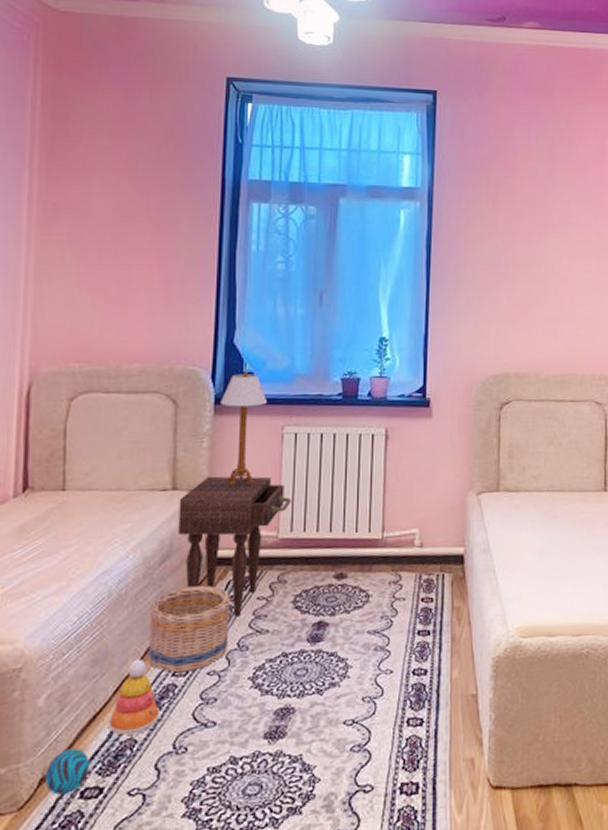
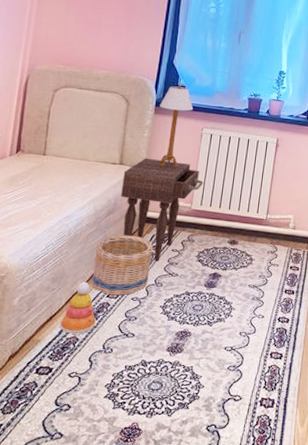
decorative ball: present [45,748,89,795] -> none [13,338,45,369]

